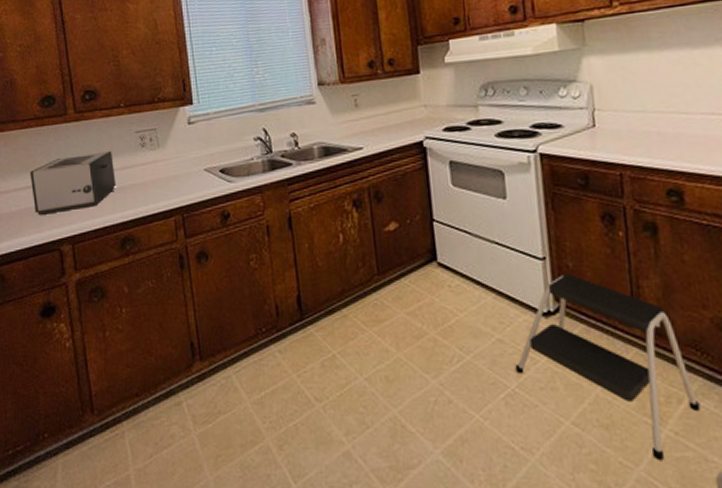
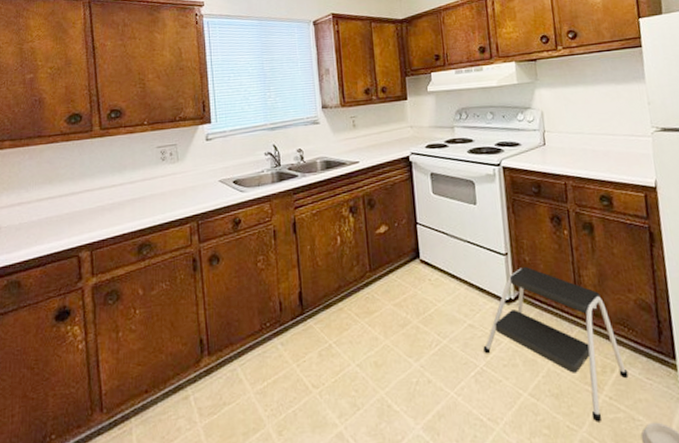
toaster: present [29,151,117,215] -> none [52,164,137,224]

